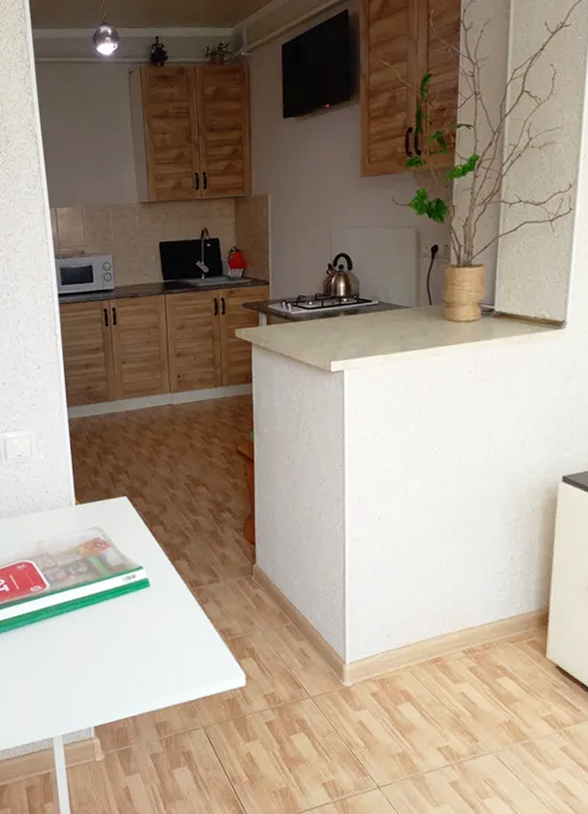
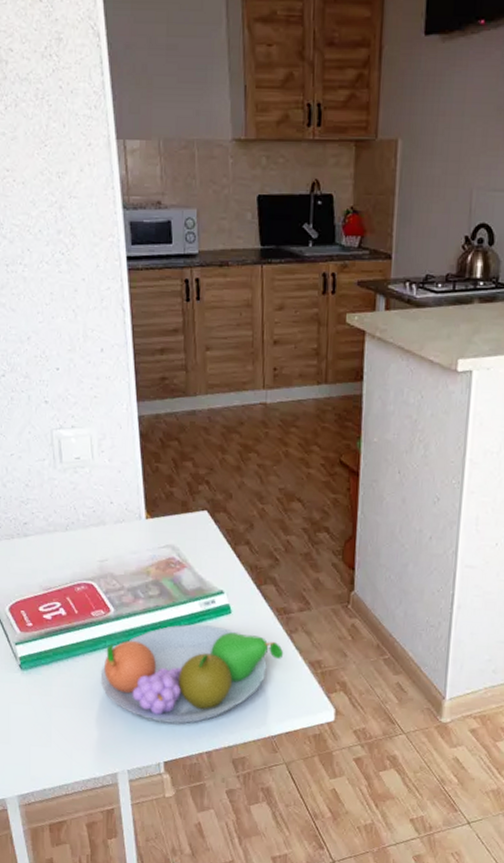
fruit bowl: none [38,597,197,690] -> present [100,624,284,724]

